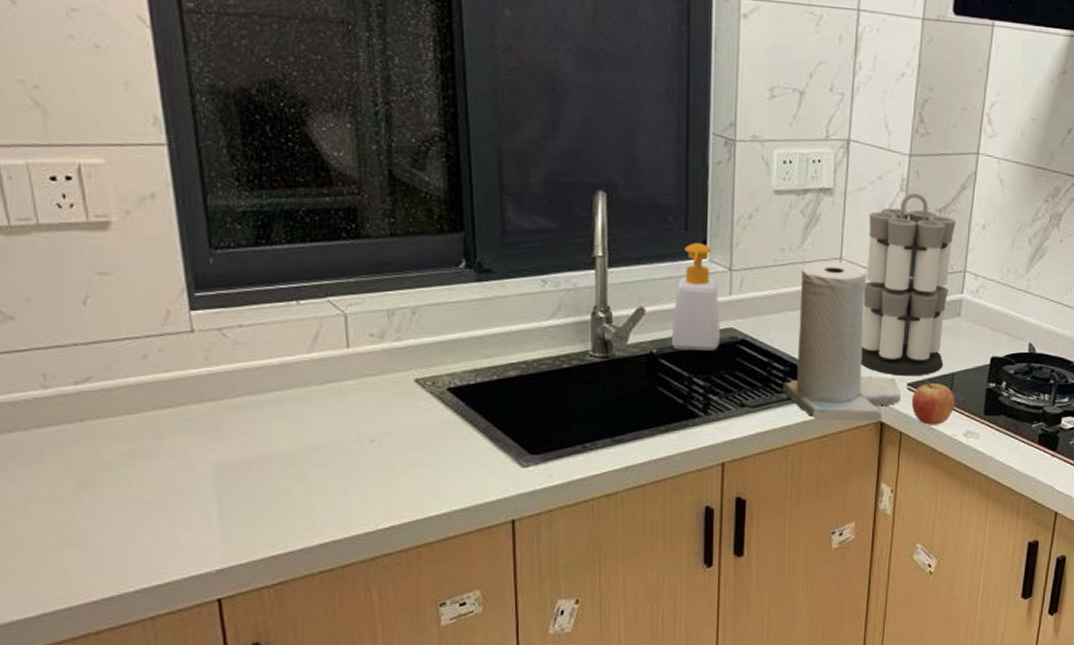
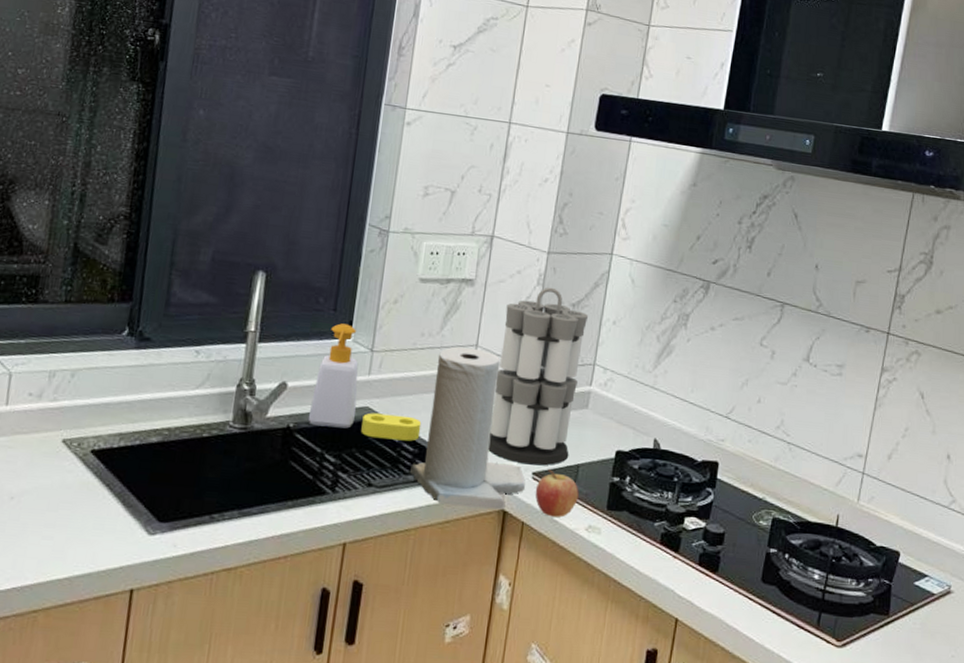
sponge: none [728,333,790,360] -> present [361,412,422,442]

